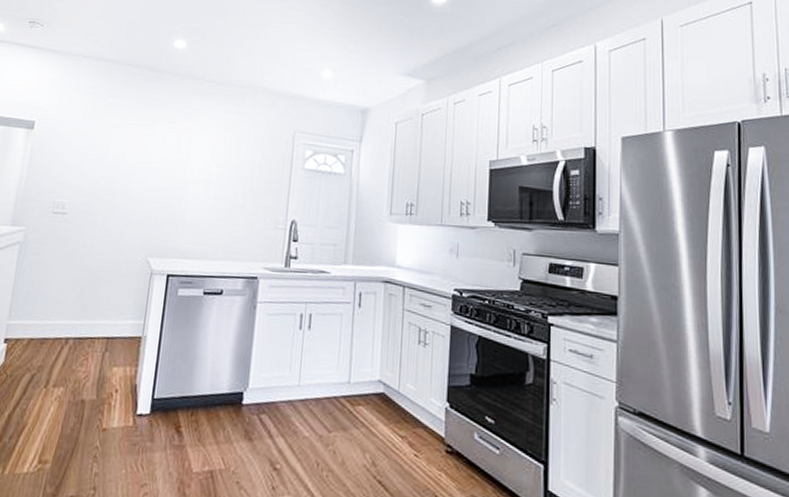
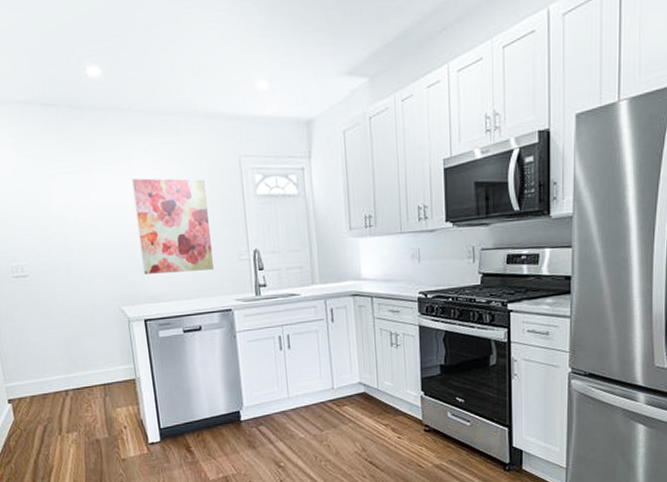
wall art: none [179,138,257,234] -> present [132,178,214,274]

